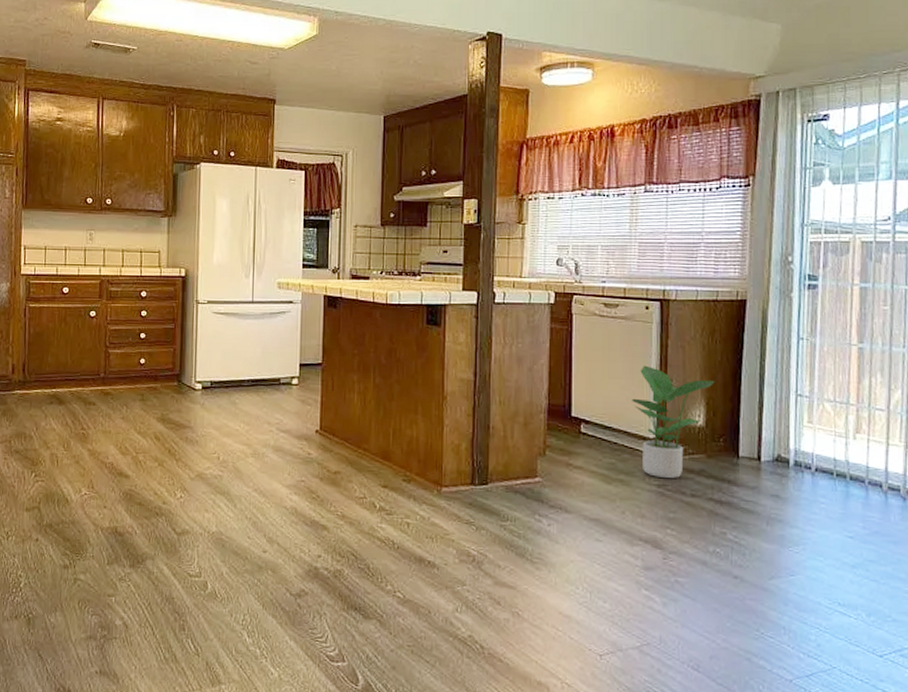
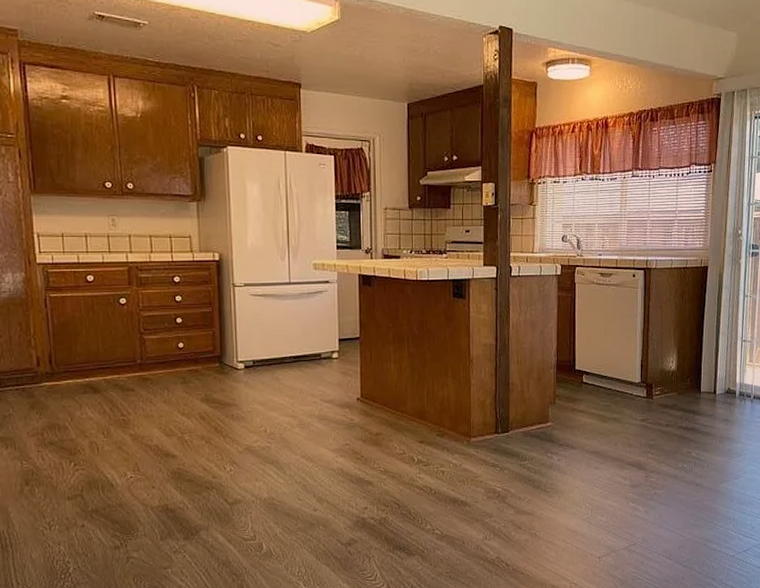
potted plant: present [632,365,715,479] -> none [622,323,684,414]

